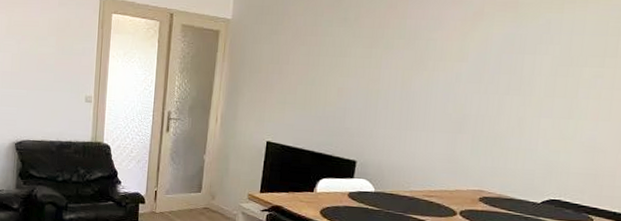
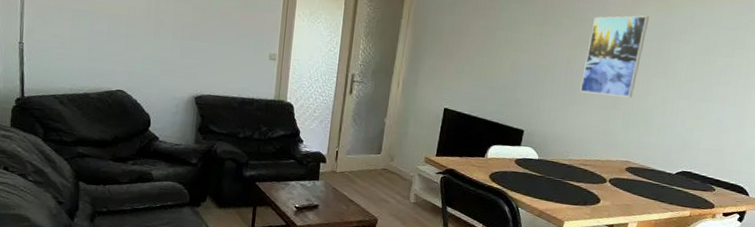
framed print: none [418,28,495,120] -> present [580,15,649,98]

